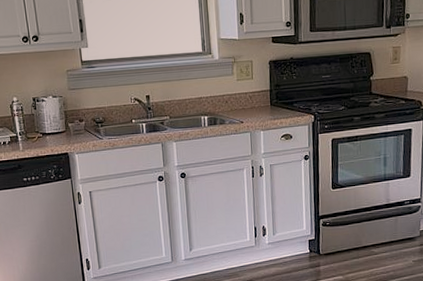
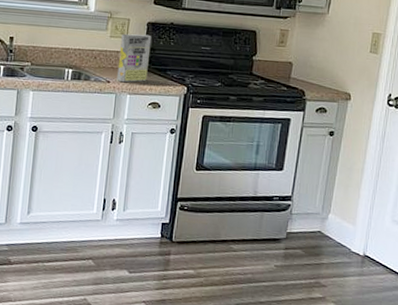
cereal box: none [247,72,277,121] -> present [116,33,152,83]

